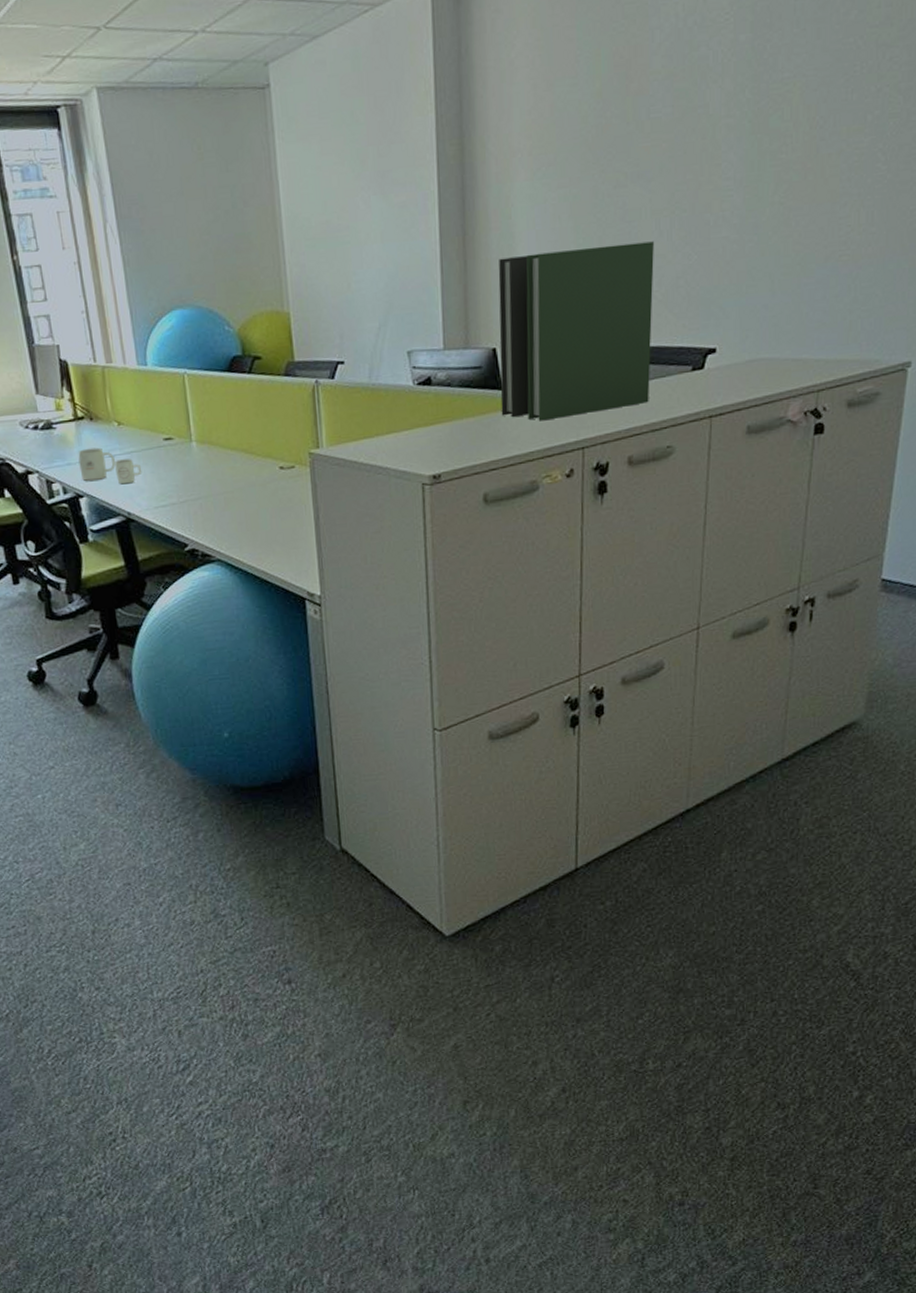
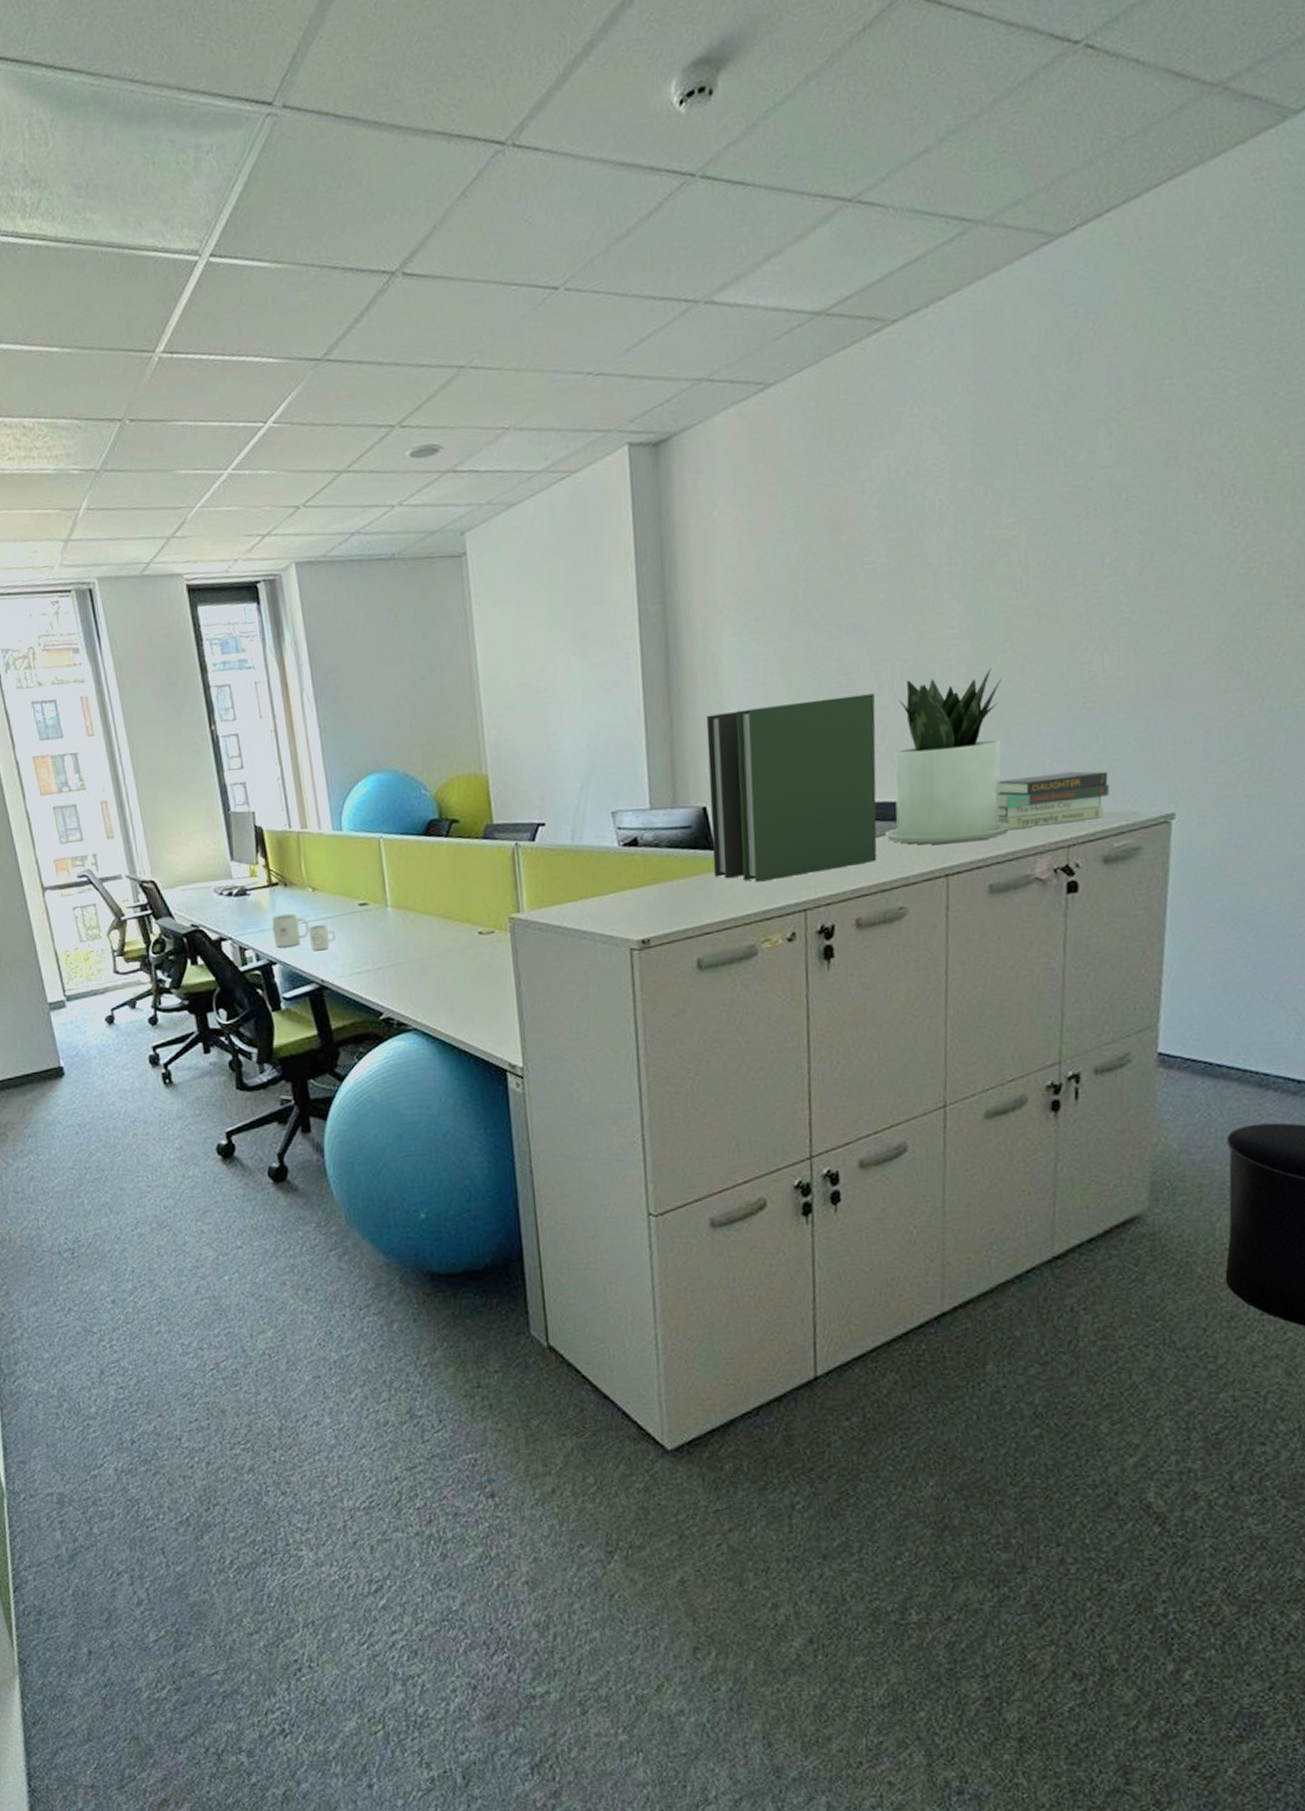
planter: none [657,219,770,388] -> present [884,667,1012,845]
books: none [758,320,858,374] -> present [997,771,1110,829]

